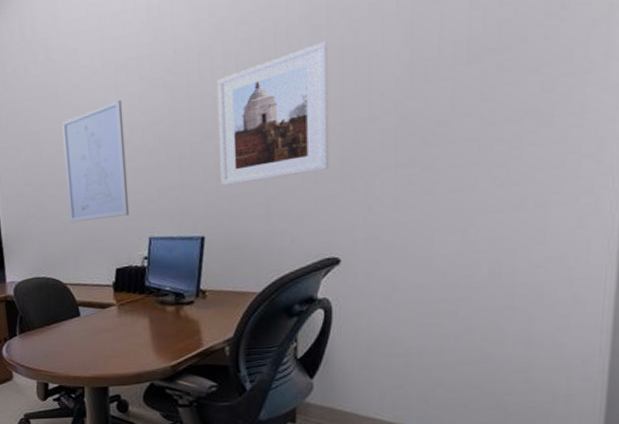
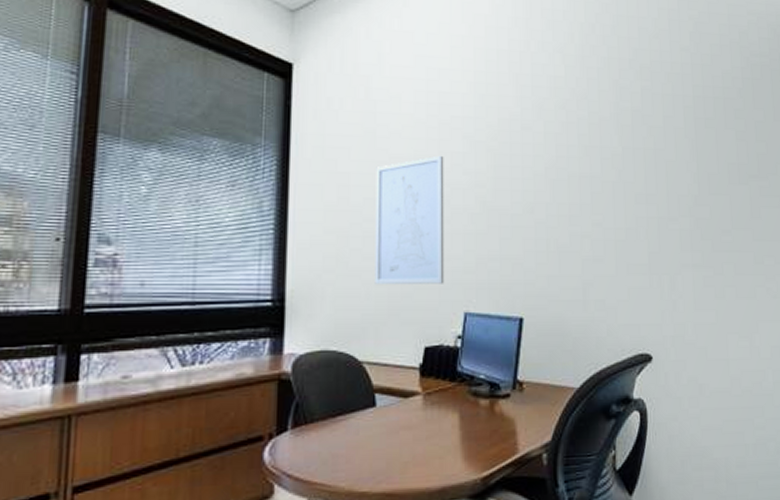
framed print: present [217,41,329,186] -> none [538,140,639,264]

